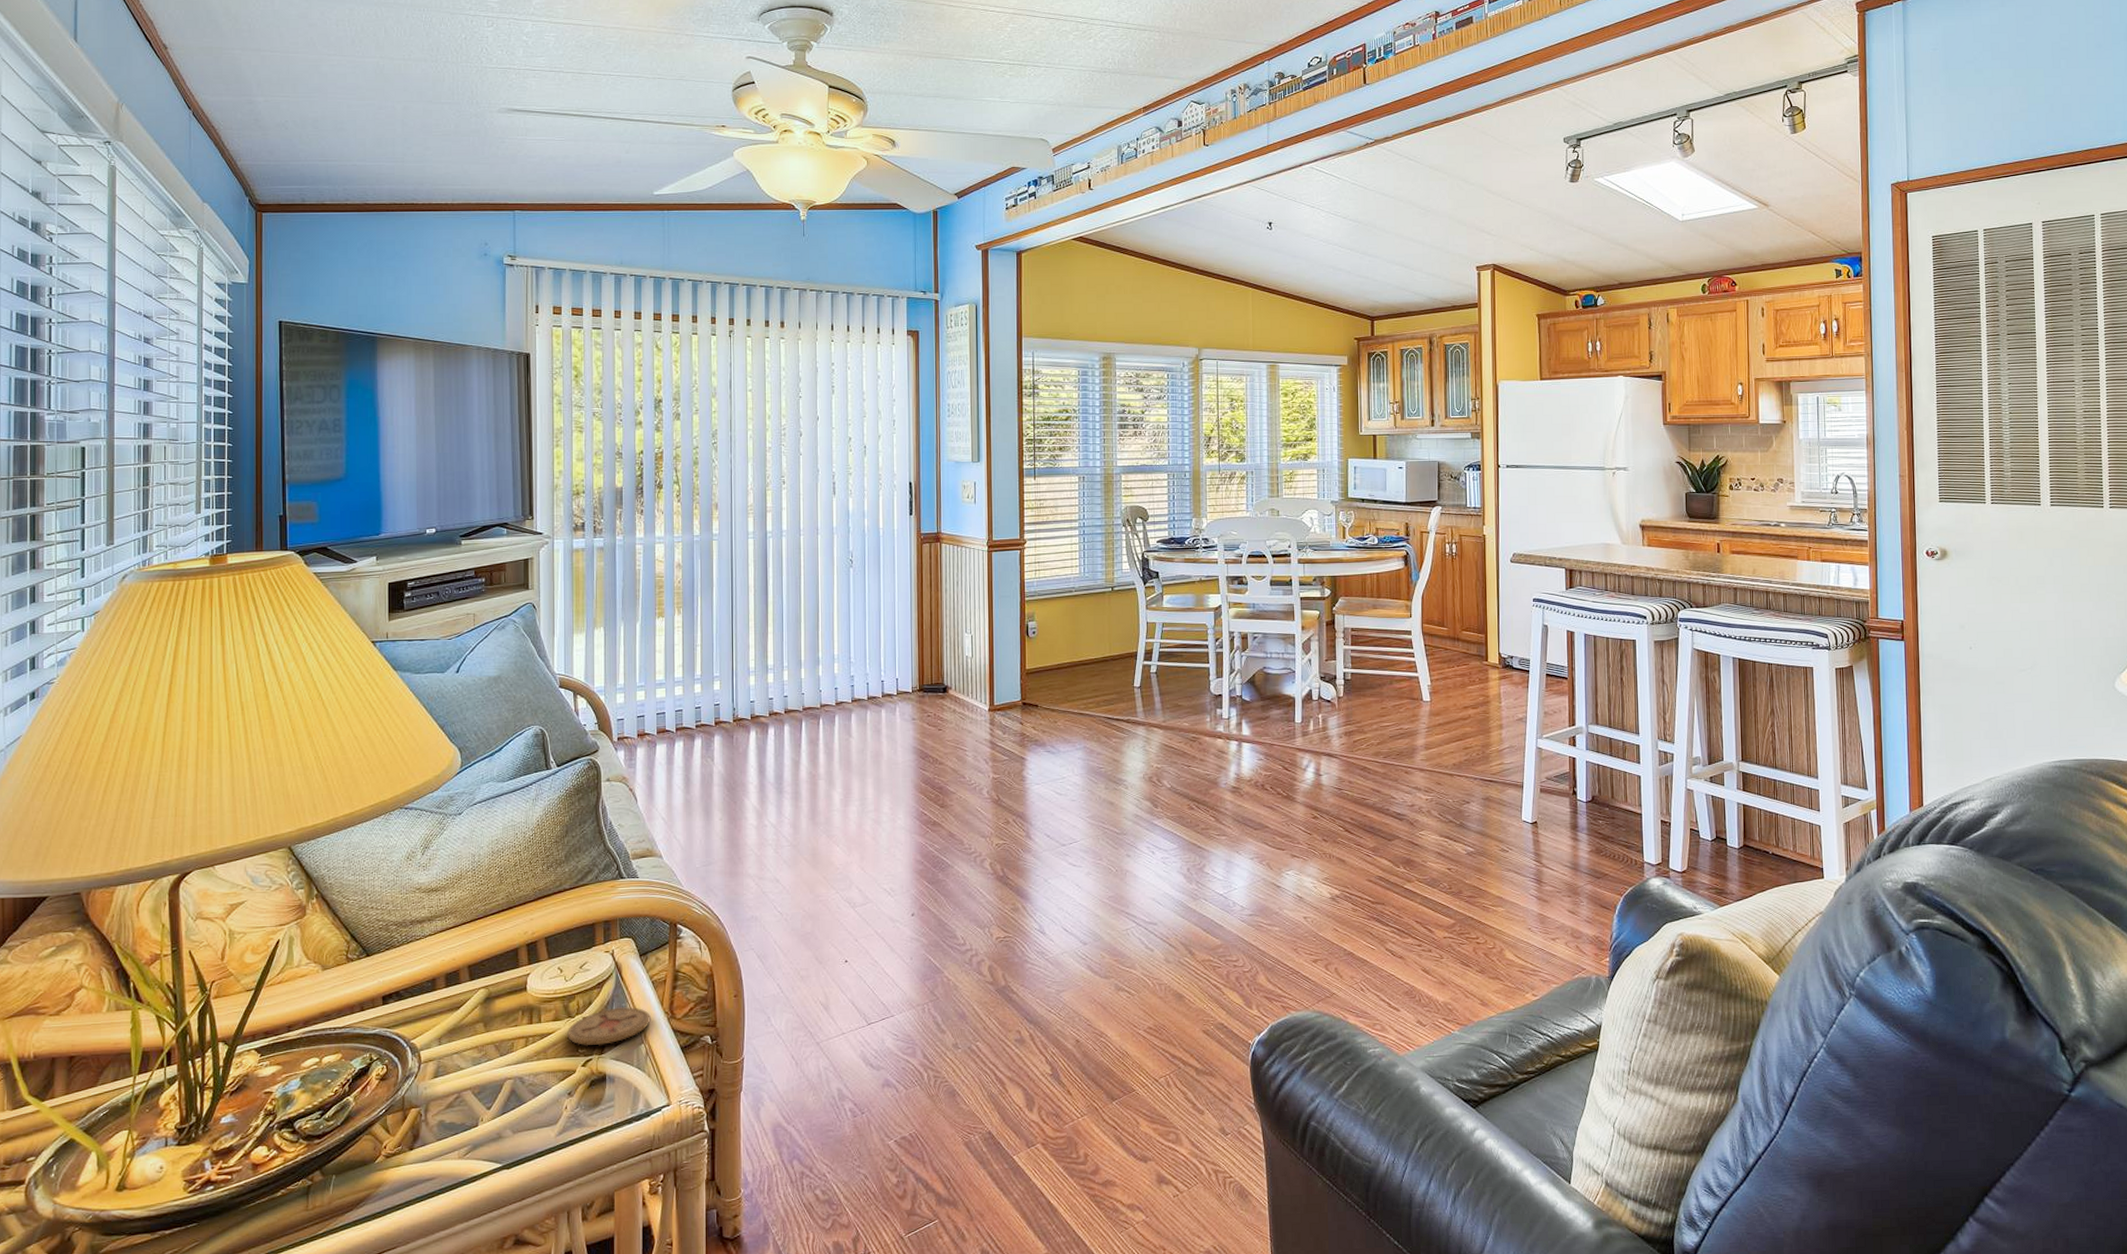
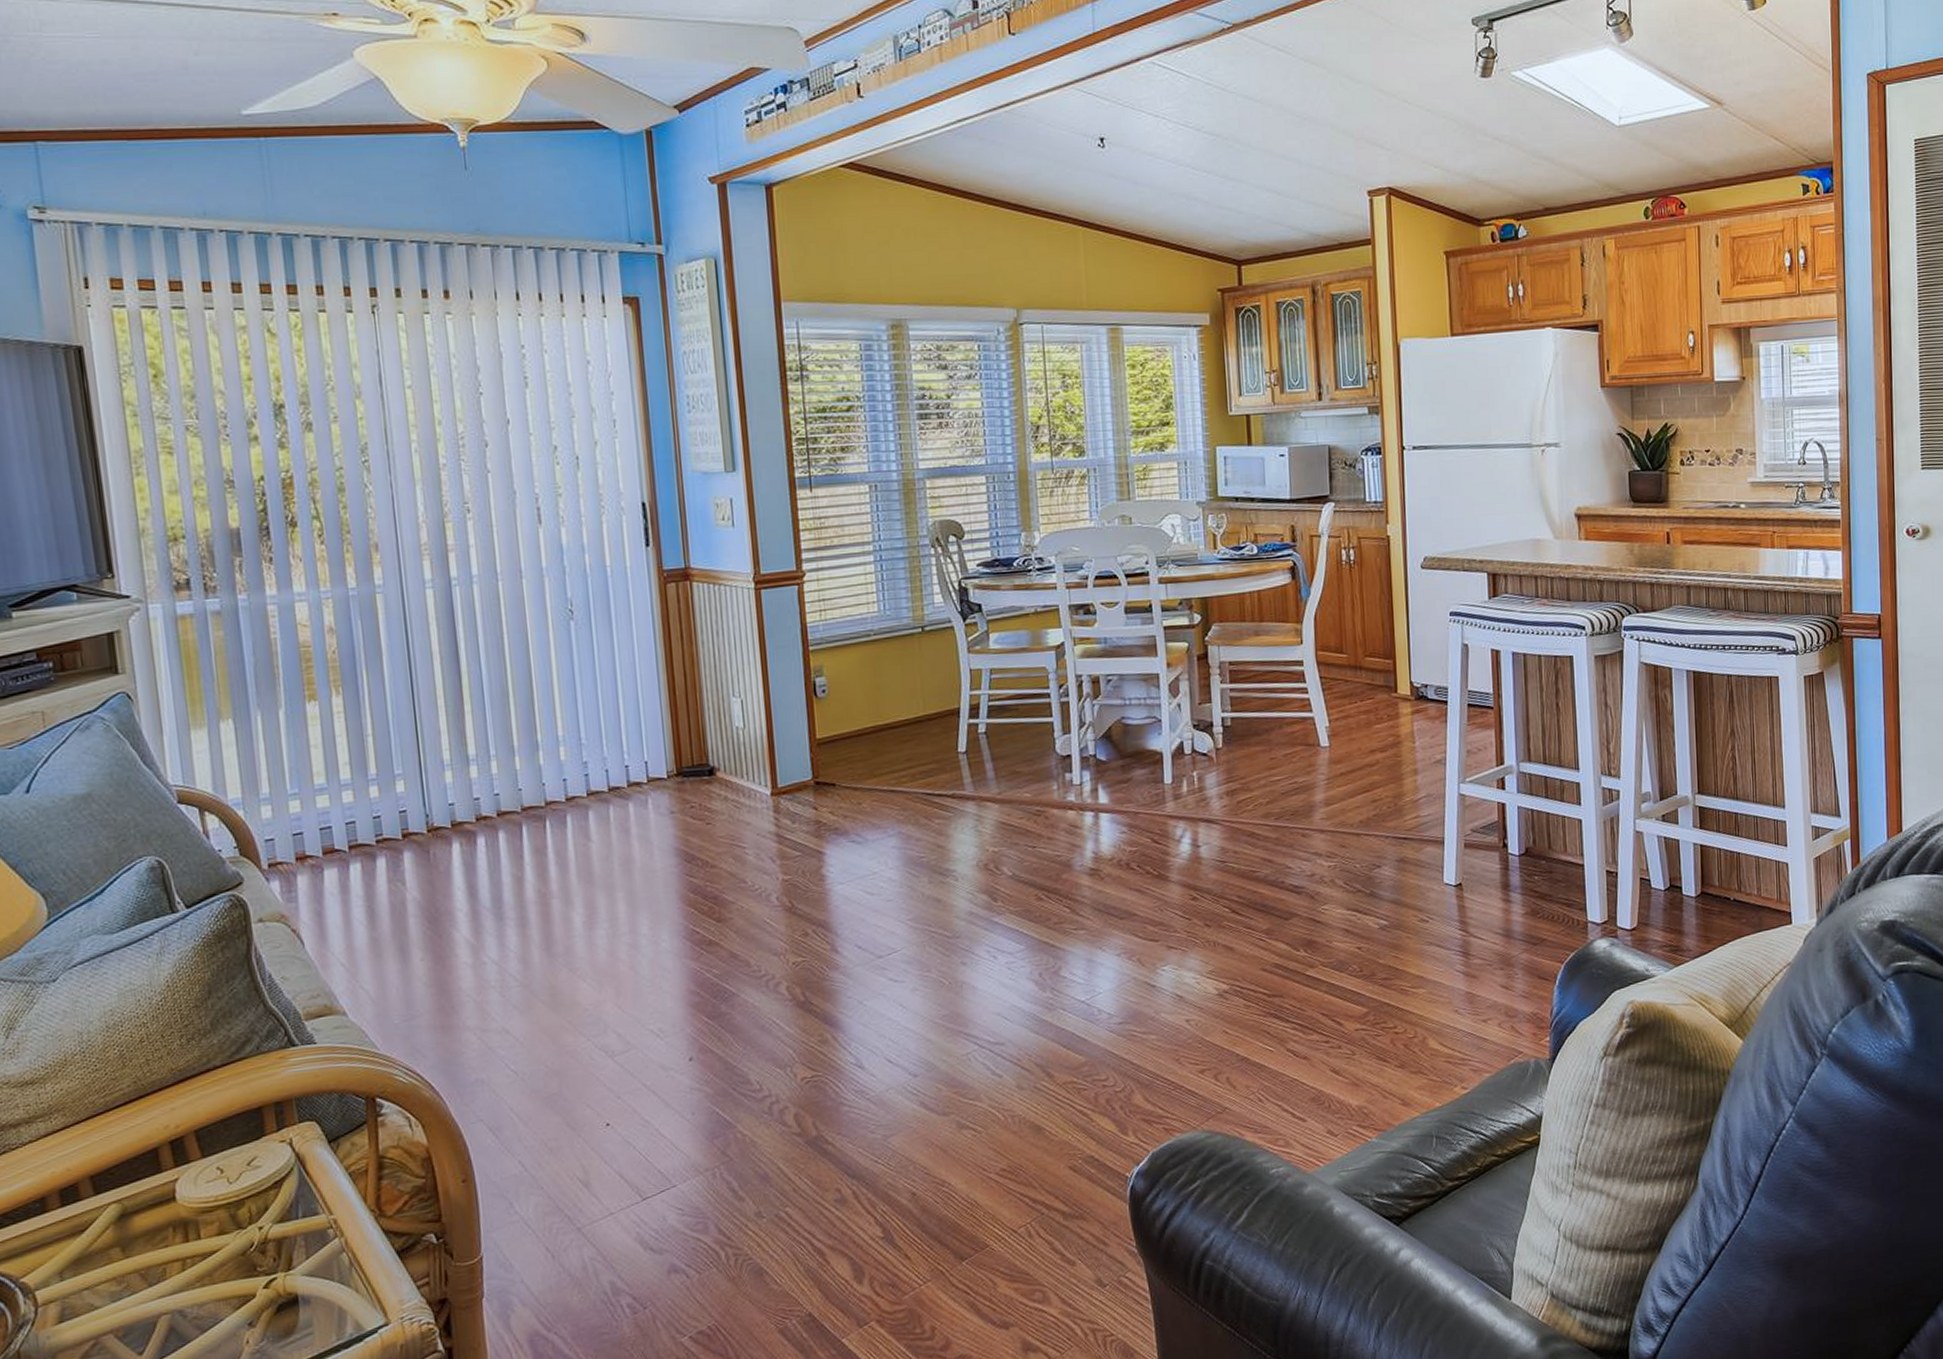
coaster: present [567,1007,651,1046] -> none [239,1207,352,1263]

